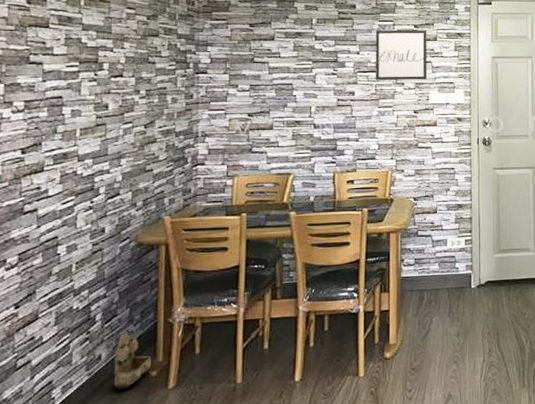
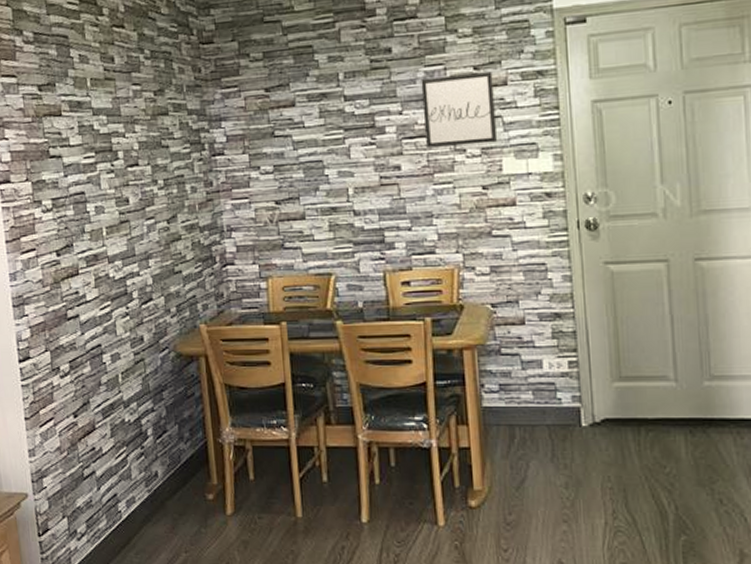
wall caddy: present [113,332,152,390] -> none [169,449,207,510]

